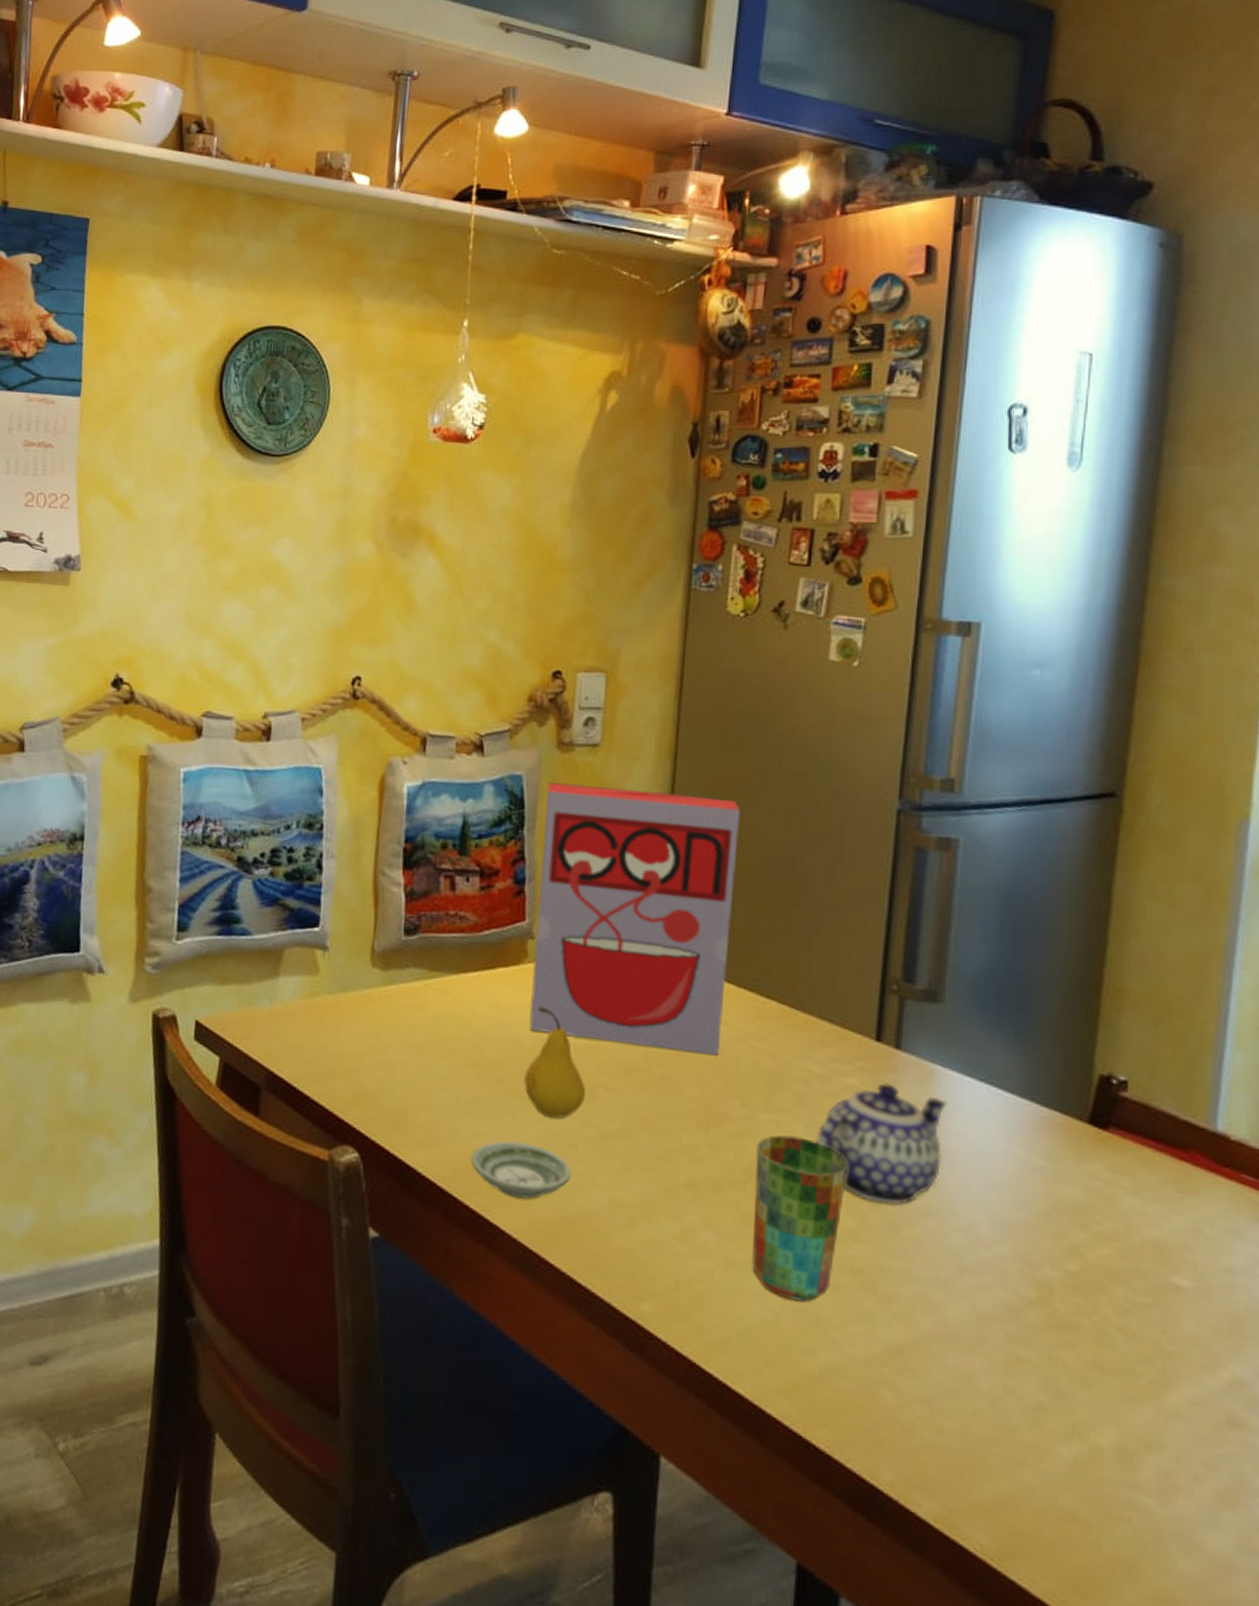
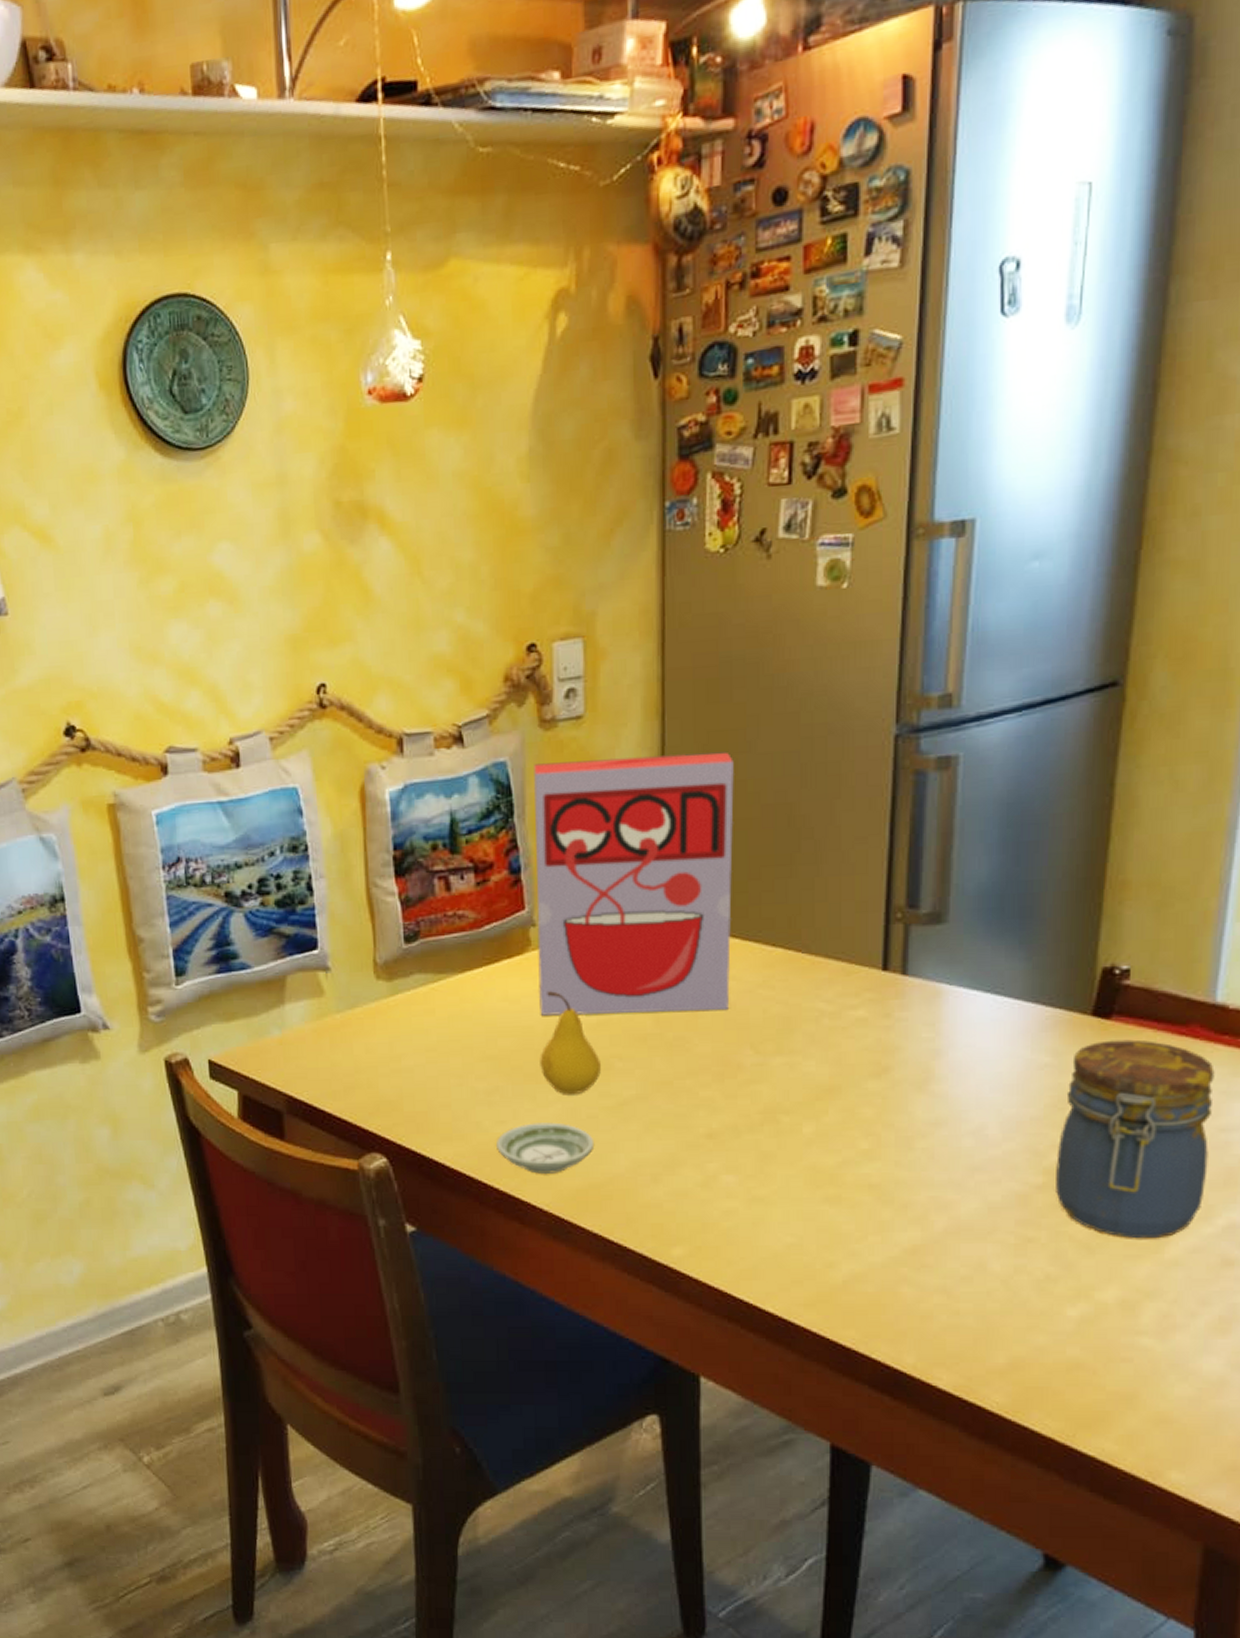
cup: present [752,1135,847,1302] -> none [771,1074,860,1223]
teapot: present [816,1083,947,1205] -> none [829,1009,954,1122]
jar: none [1049,1152,1216,1382] -> present [1056,1039,1215,1239]

